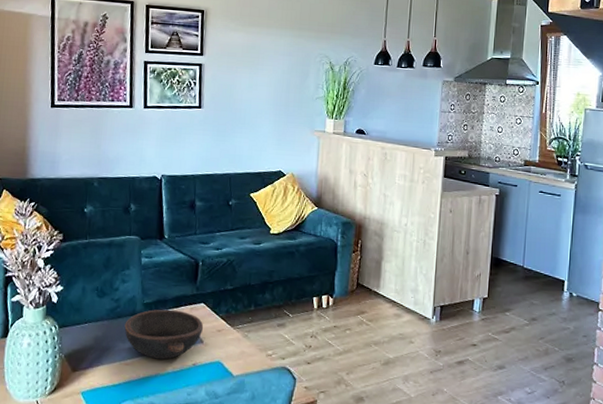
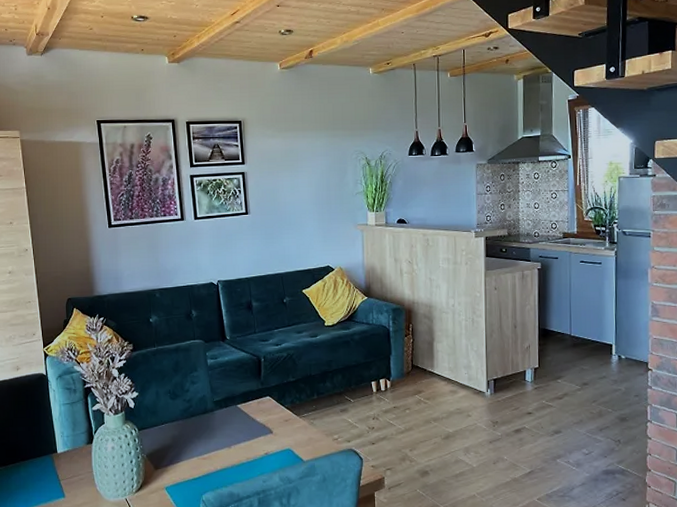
bowl: present [124,309,204,360] -> none [198,405,272,452]

